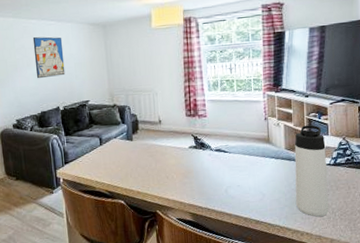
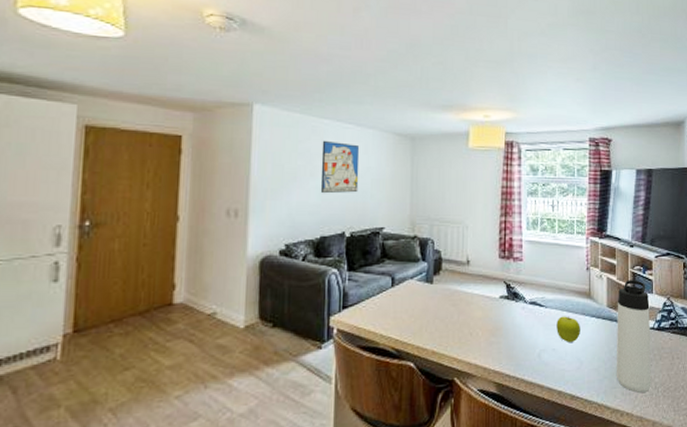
fruit: none [240,158,262,180] -> present [556,316,580,342]

